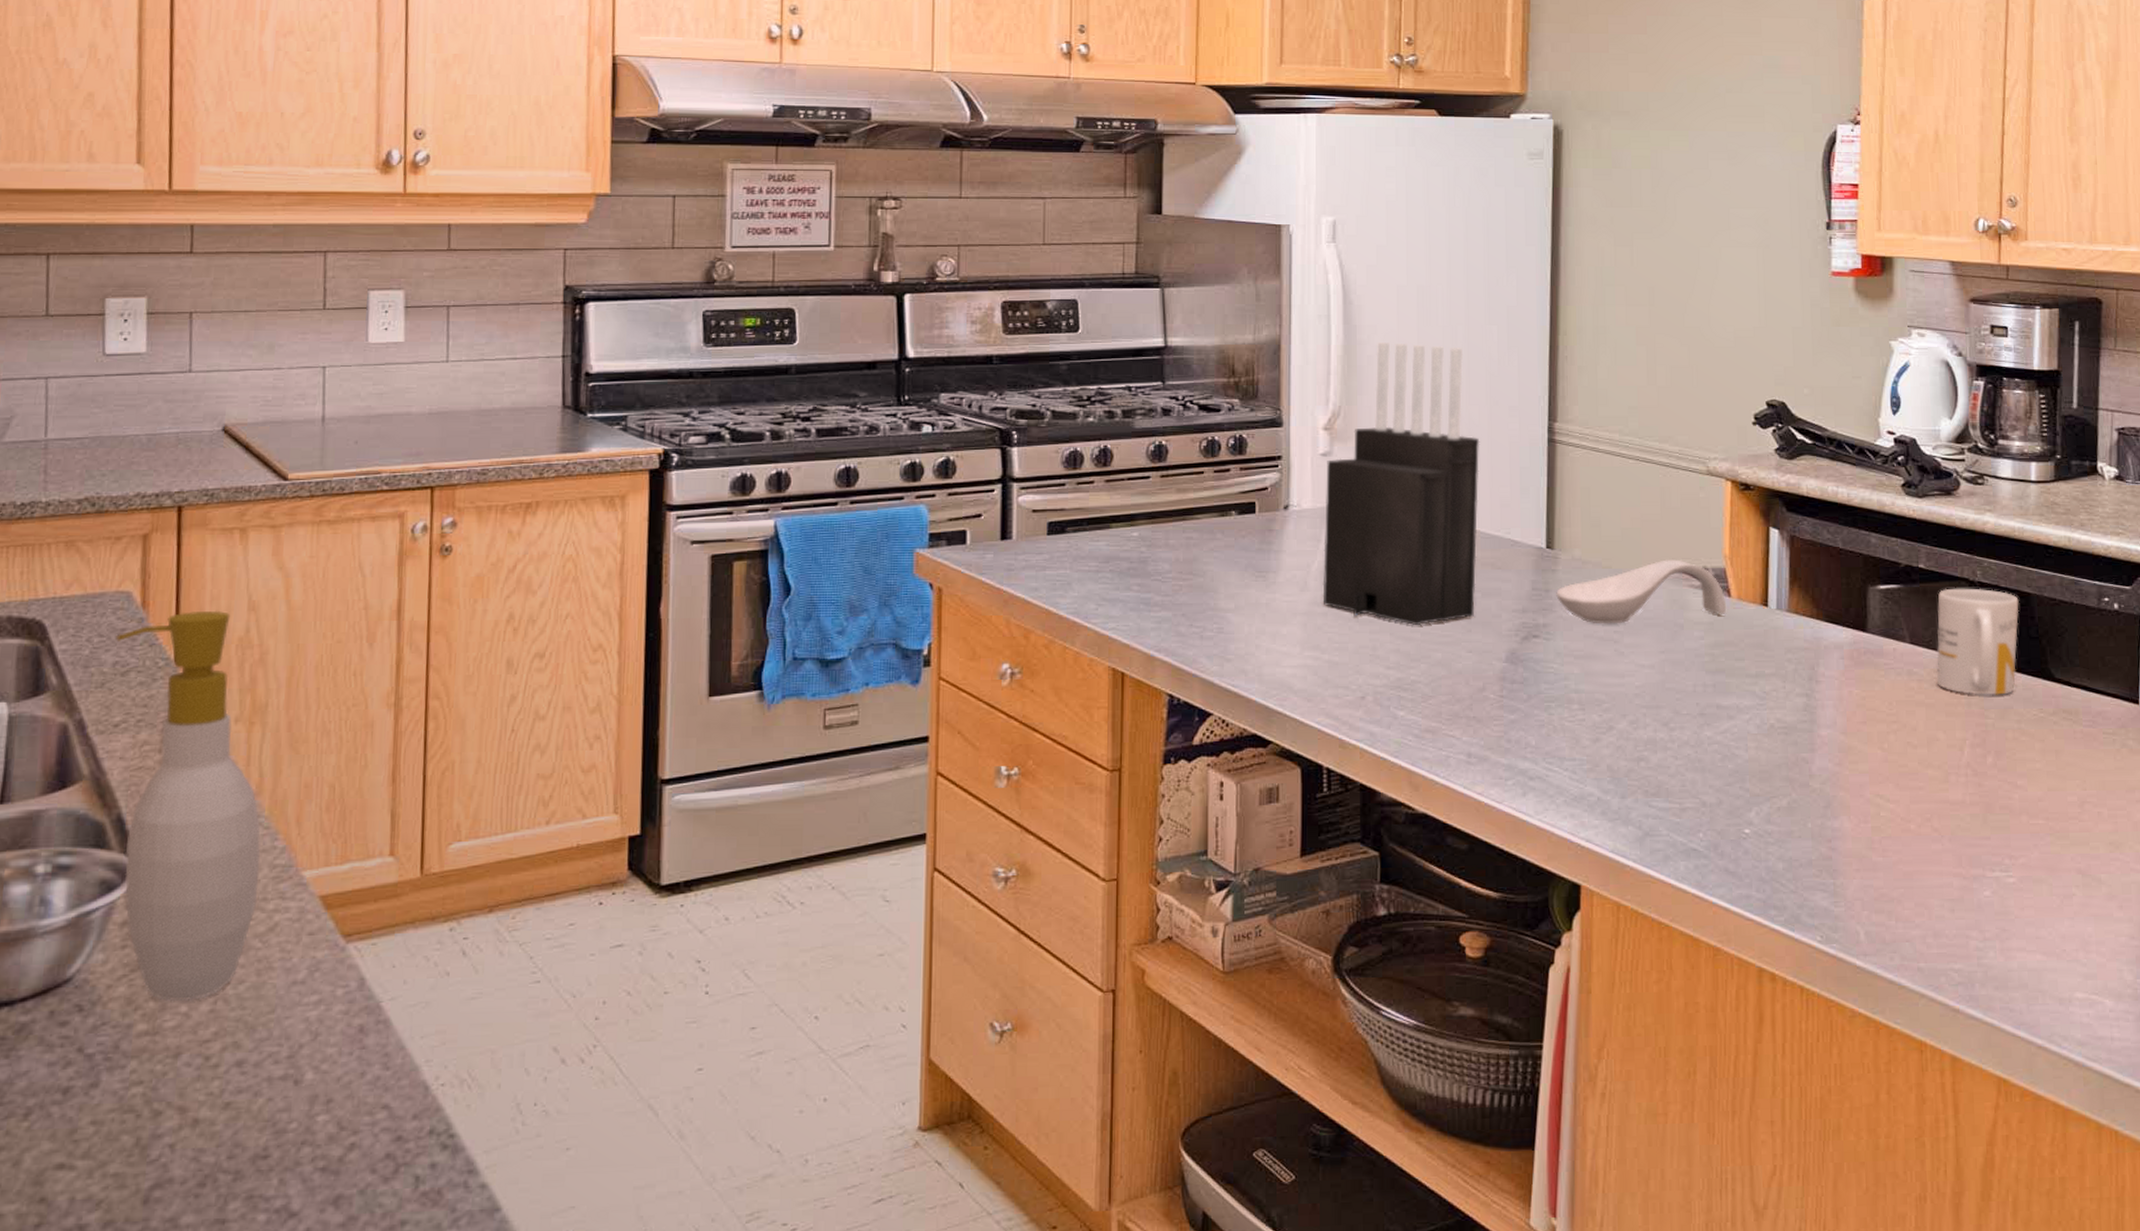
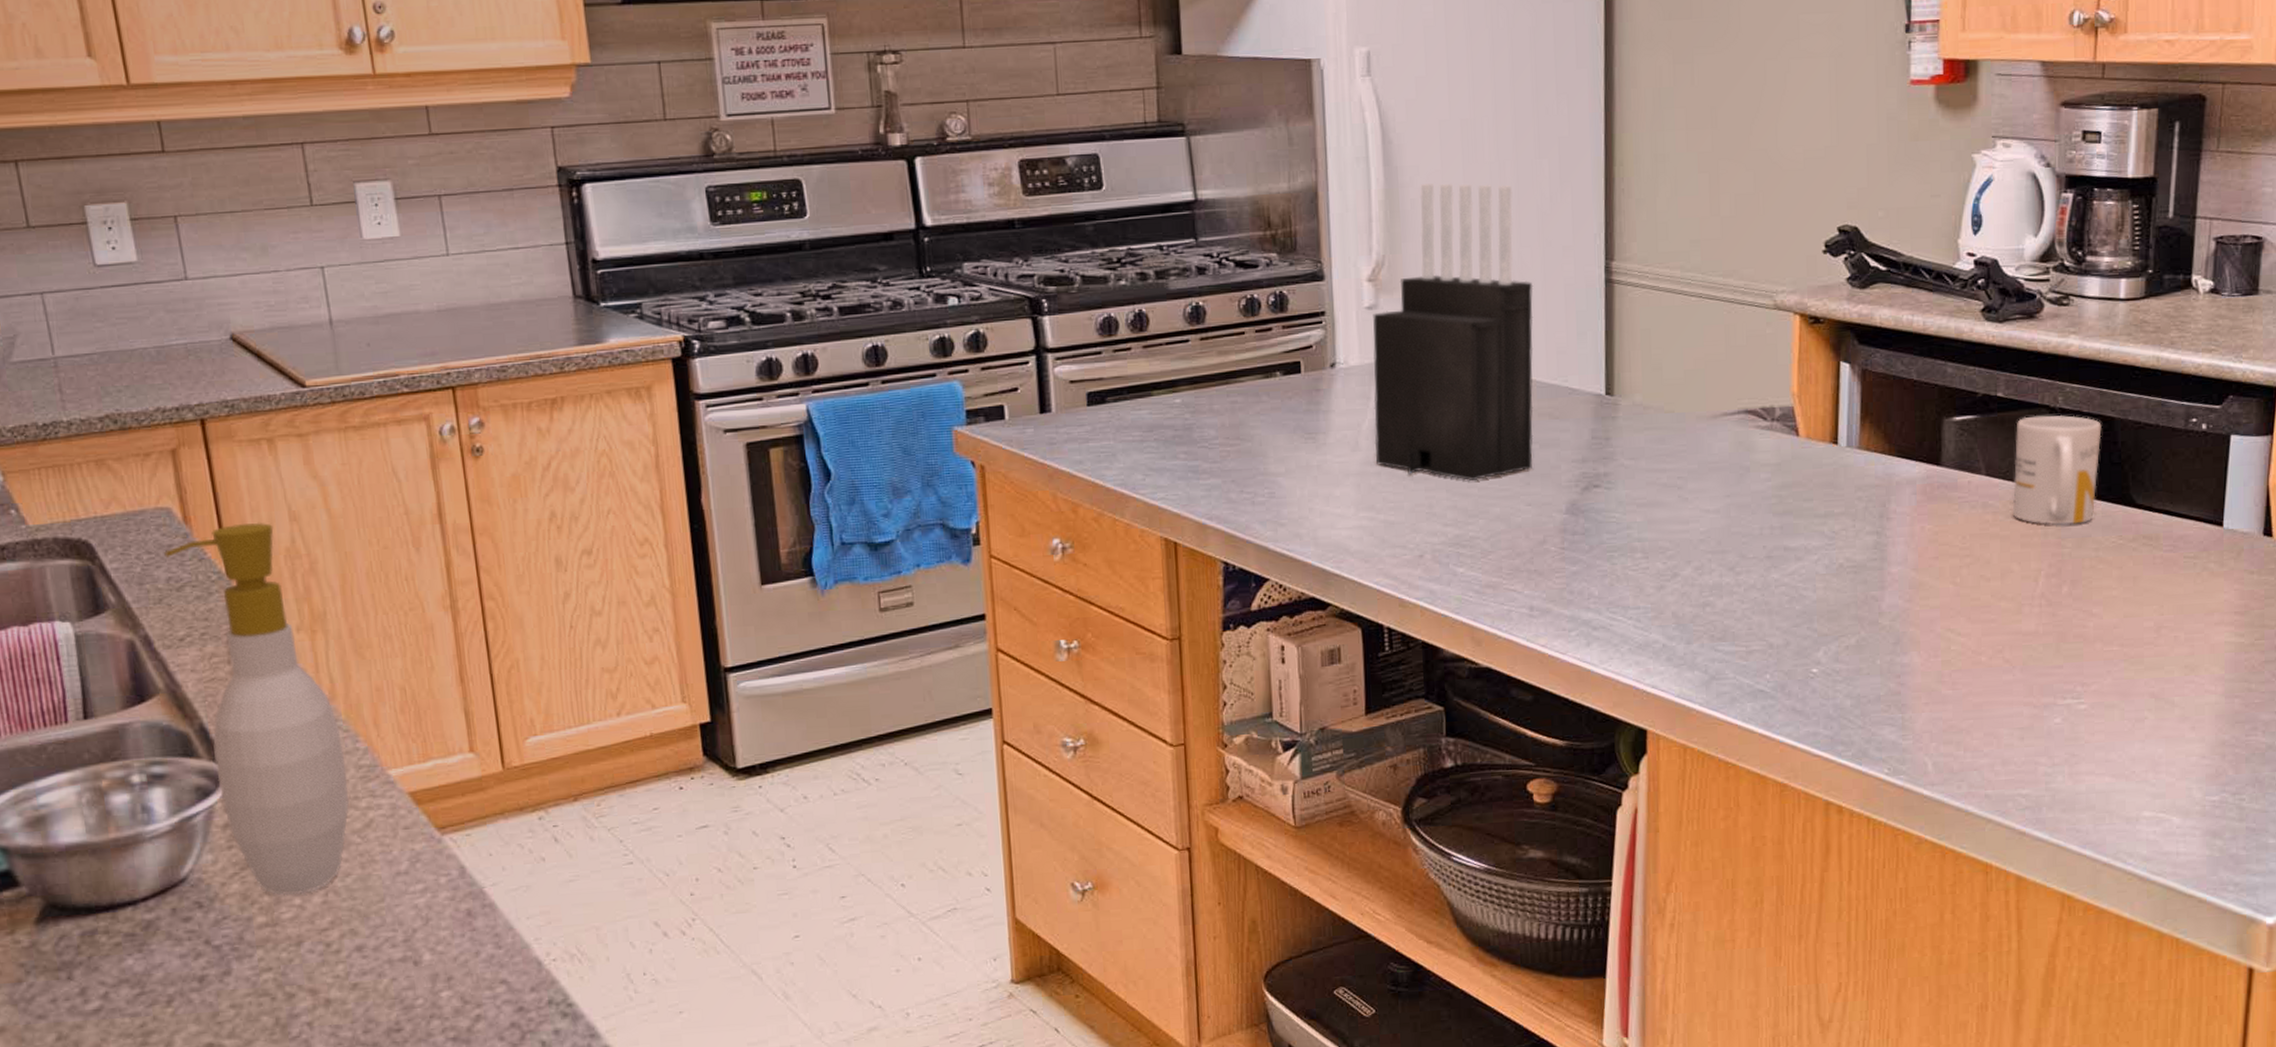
spoon rest: present [1556,559,1727,624] -> none [1617,400,1795,471]

